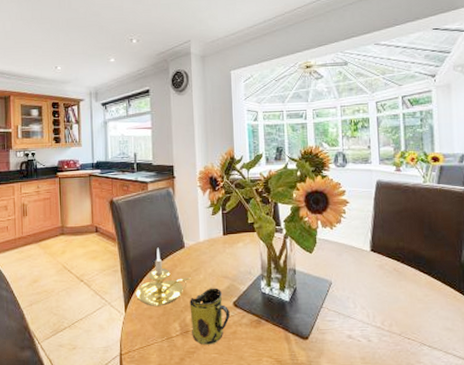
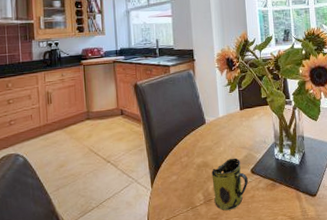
candle holder: present [136,247,191,306] -> none [161,125,212,180]

